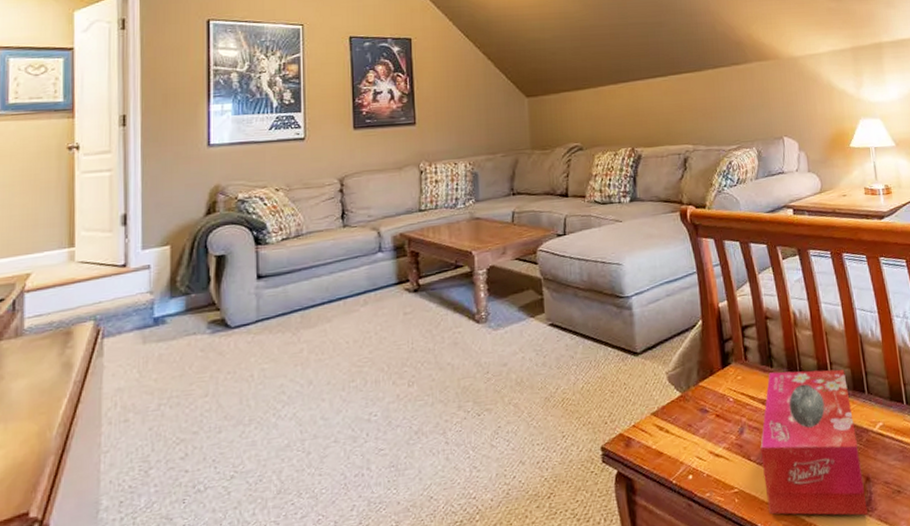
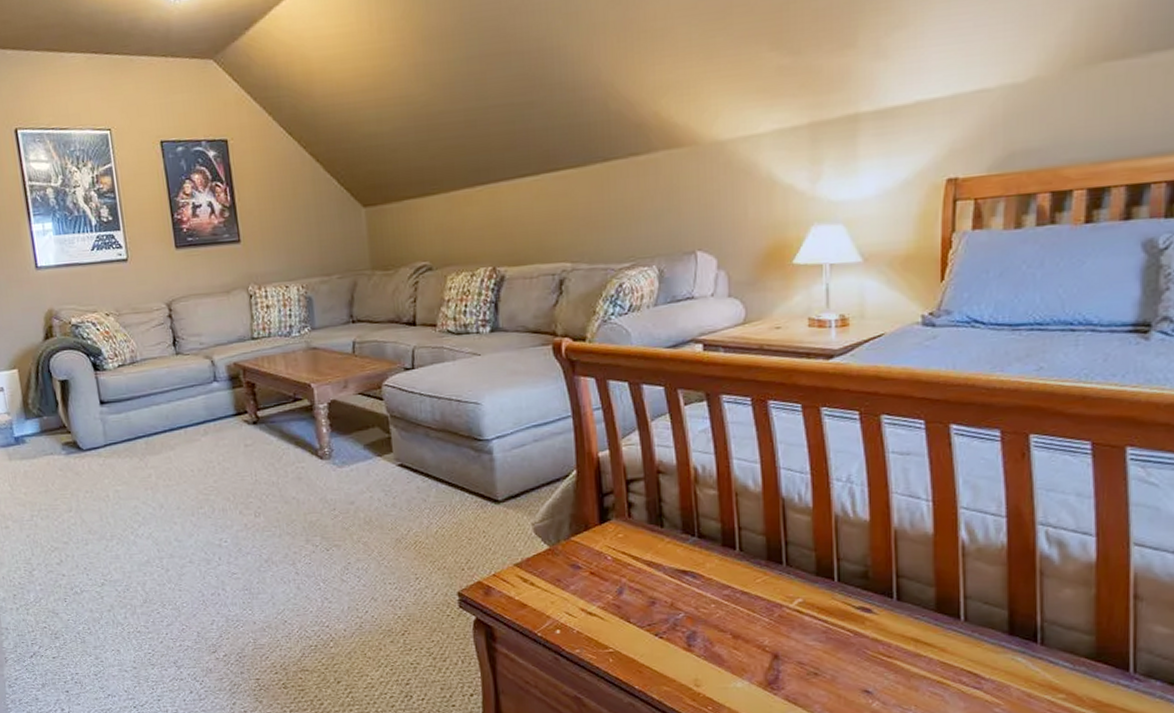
tissue box: present [760,369,868,516] -> none [642,532,772,693]

